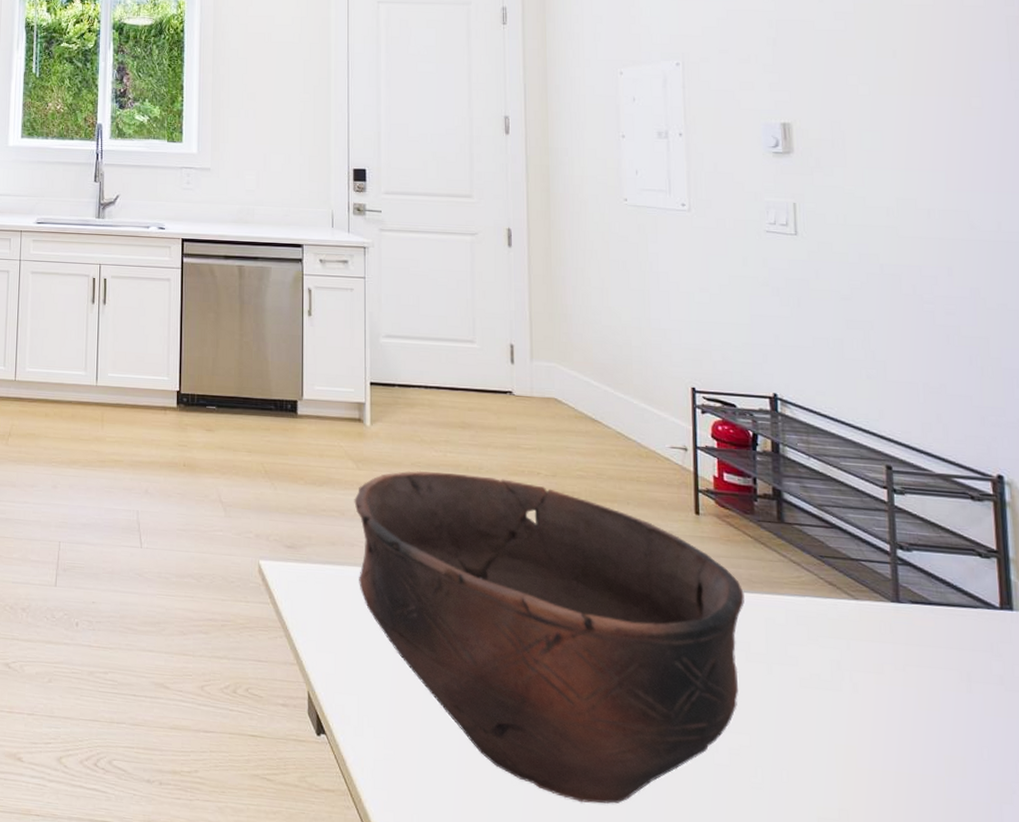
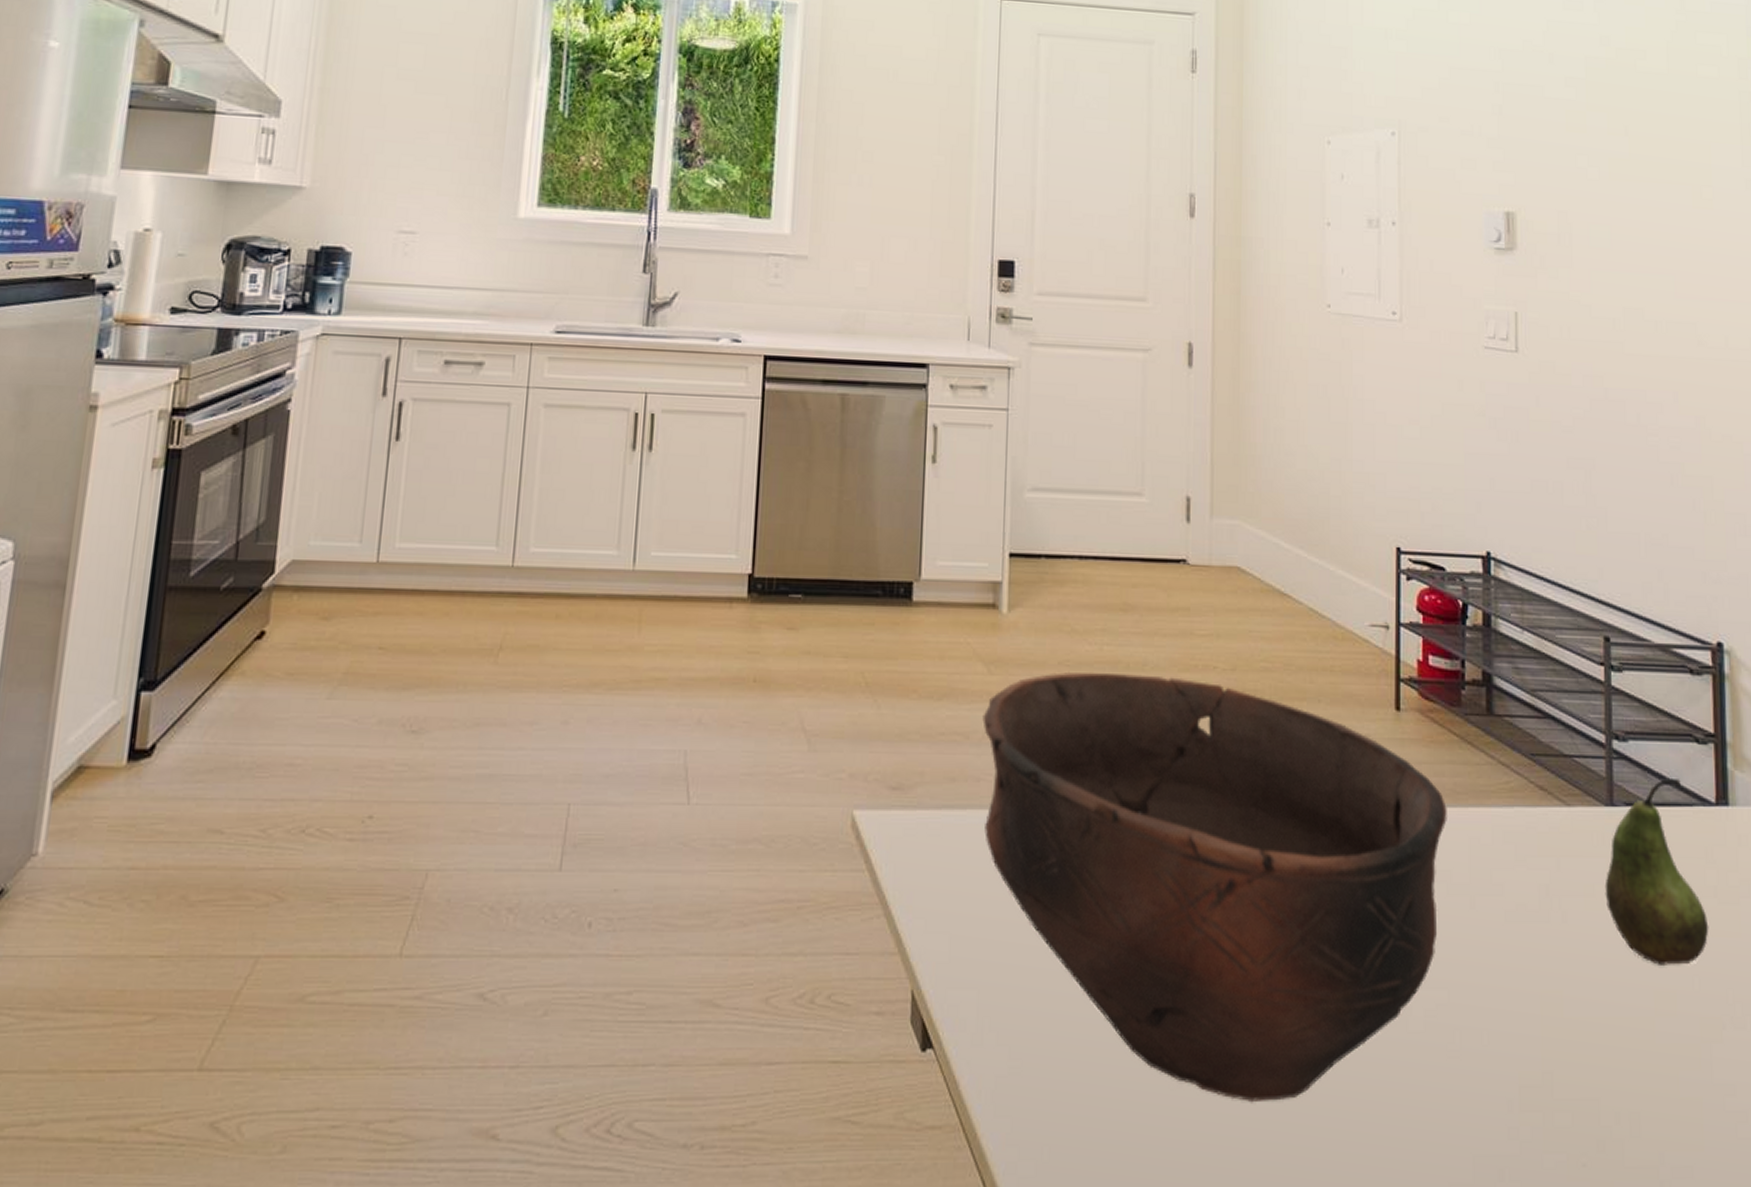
fruit: none [893,583,997,737] -> present [1605,777,1709,965]

